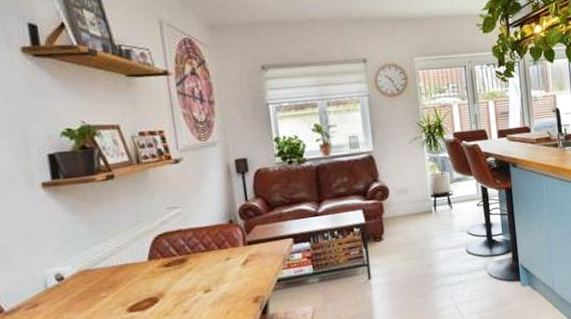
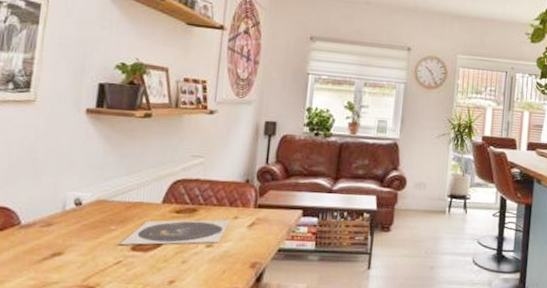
plate: none [113,262,223,309] -> present [119,220,231,245]

